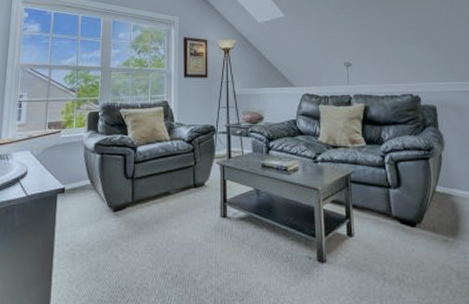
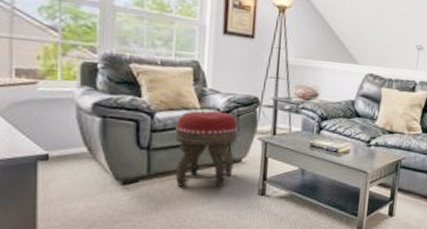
footstool: none [152,141,200,211] -> present [175,111,238,187]

